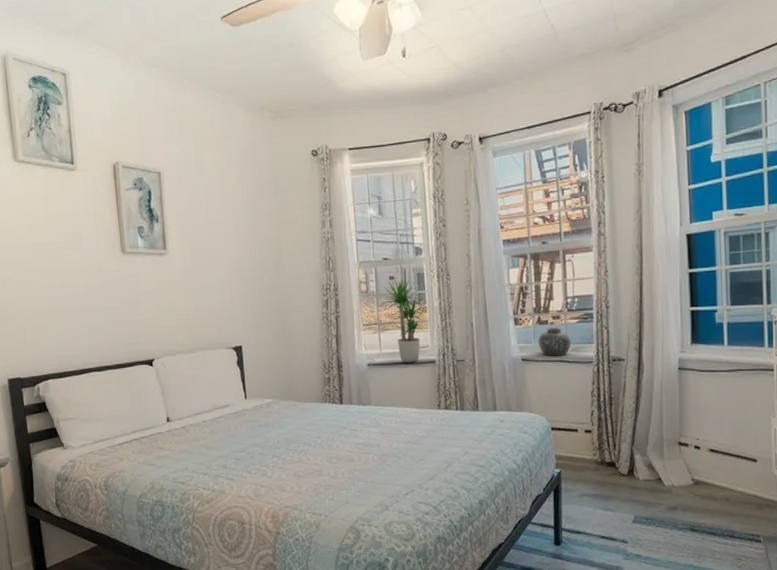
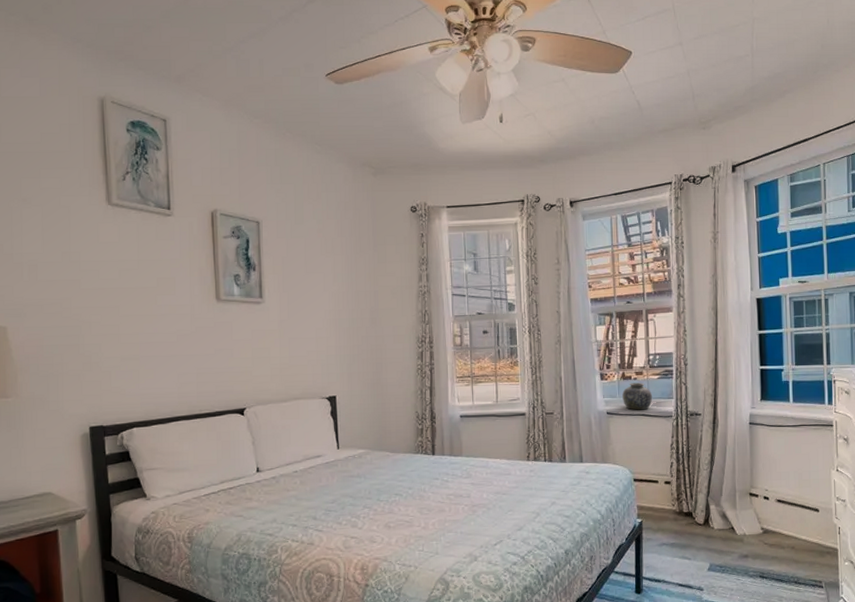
potted plant: present [379,278,430,363] -> none [472,333,521,415]

